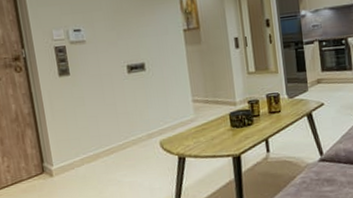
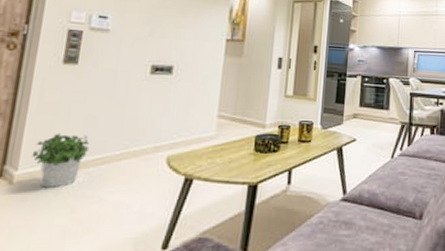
potted plant: none [59,132,99,177] -> present [31,133,90,187]

